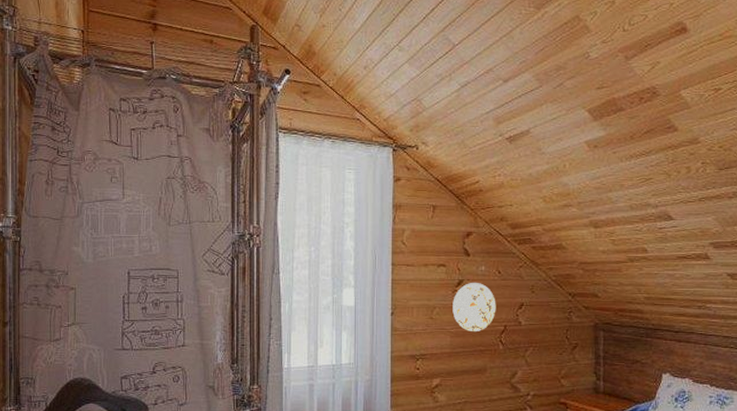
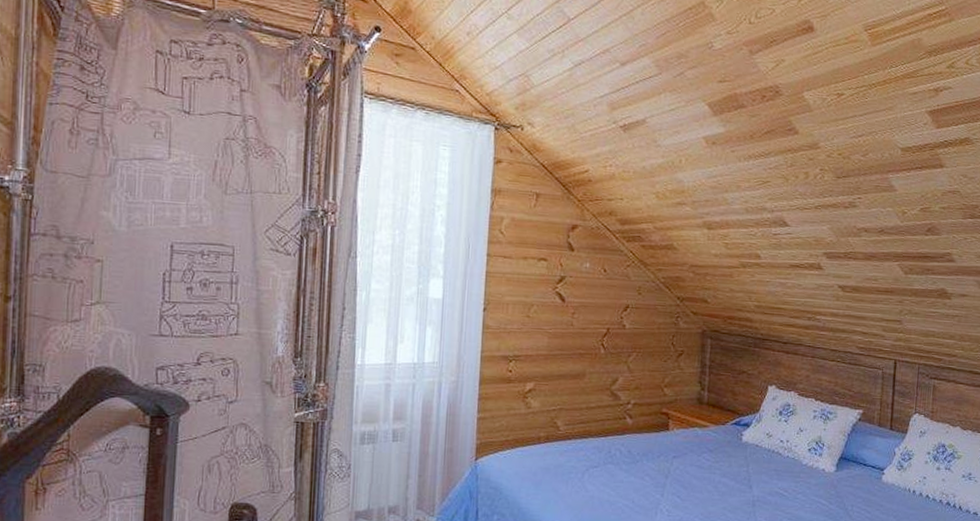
decorative plate: present [452,282,496,331] -> none [552,279,600,333]

